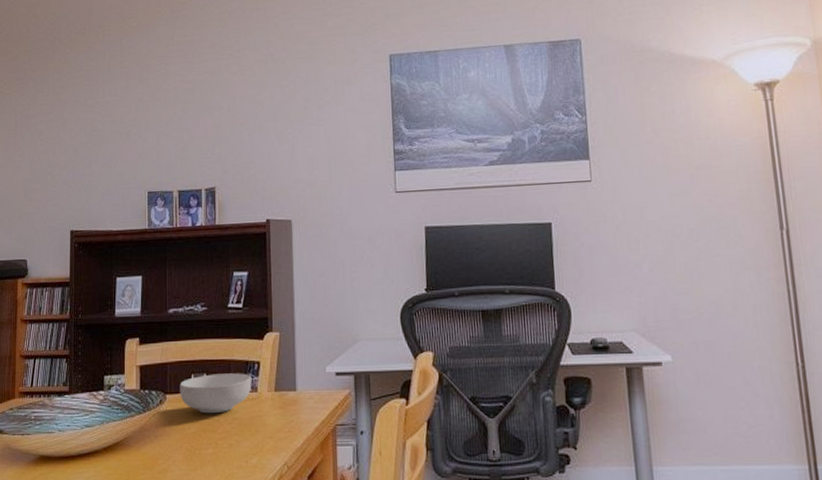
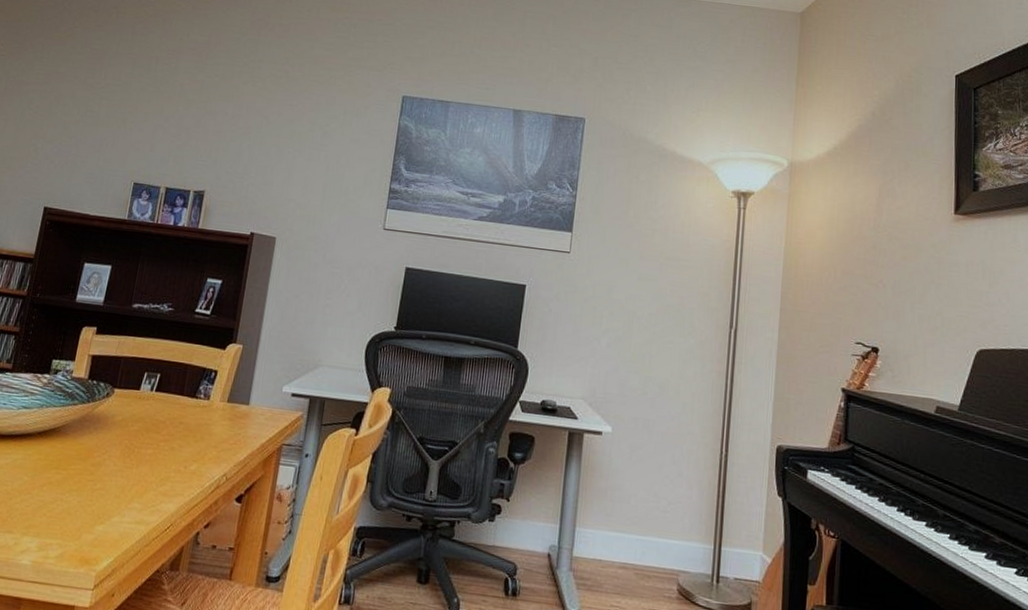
cereal bowl: present [180,373,252,414] -> none [129,375,207,415]

